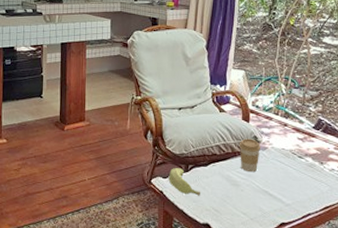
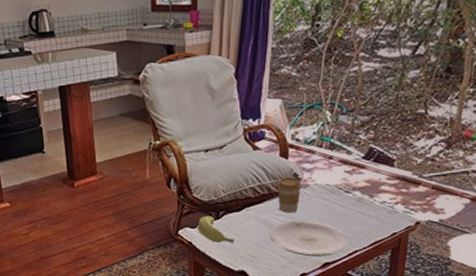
plate: none [231,180,302,216] -> present [269,220,349,257]

